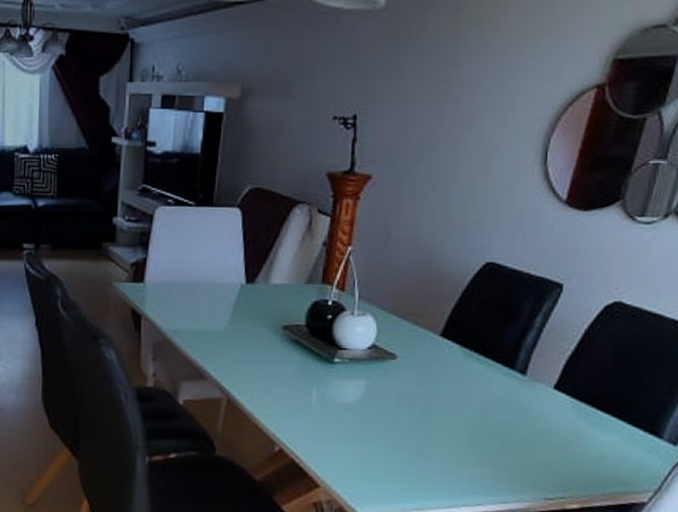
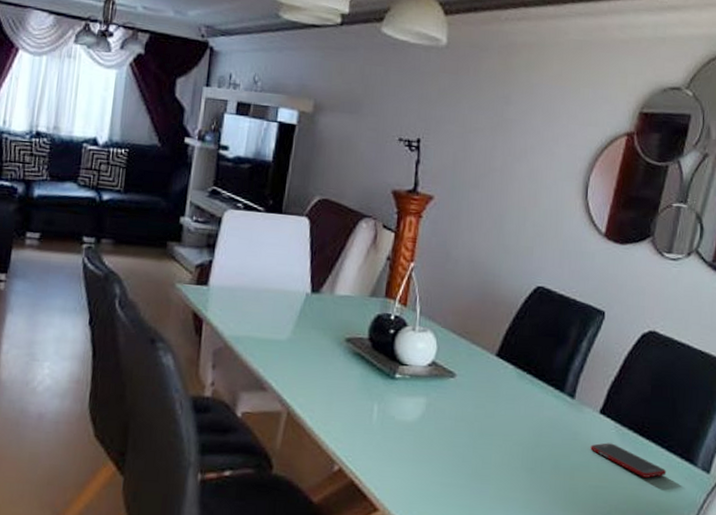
cell phone: none [542,418,627,452] -> present [590,443,667,478]

